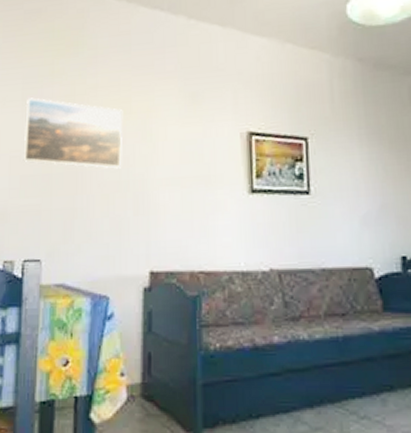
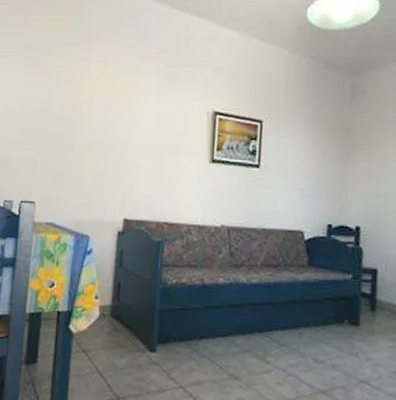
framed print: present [23,98,123,169] -> none [23,65,110,132]

